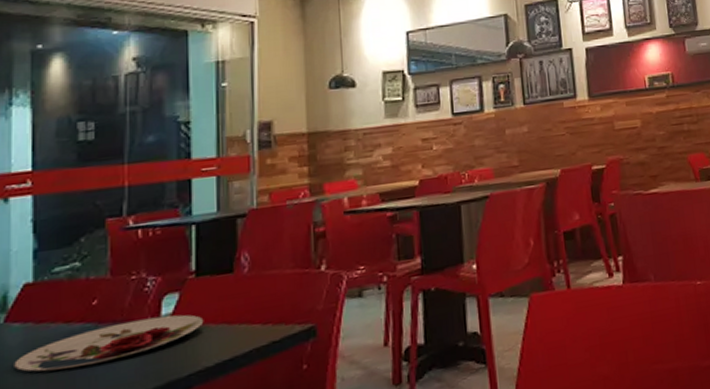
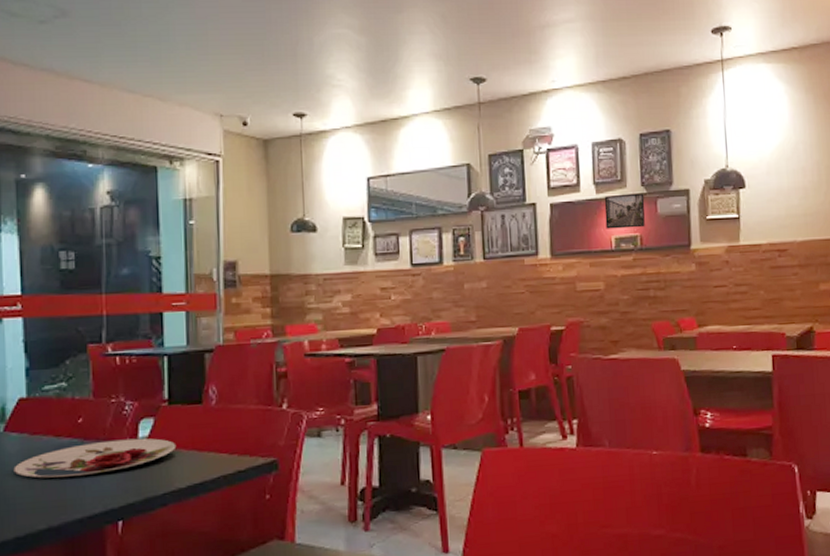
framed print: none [636,34,675,70] -> present [604,193,646,229]

